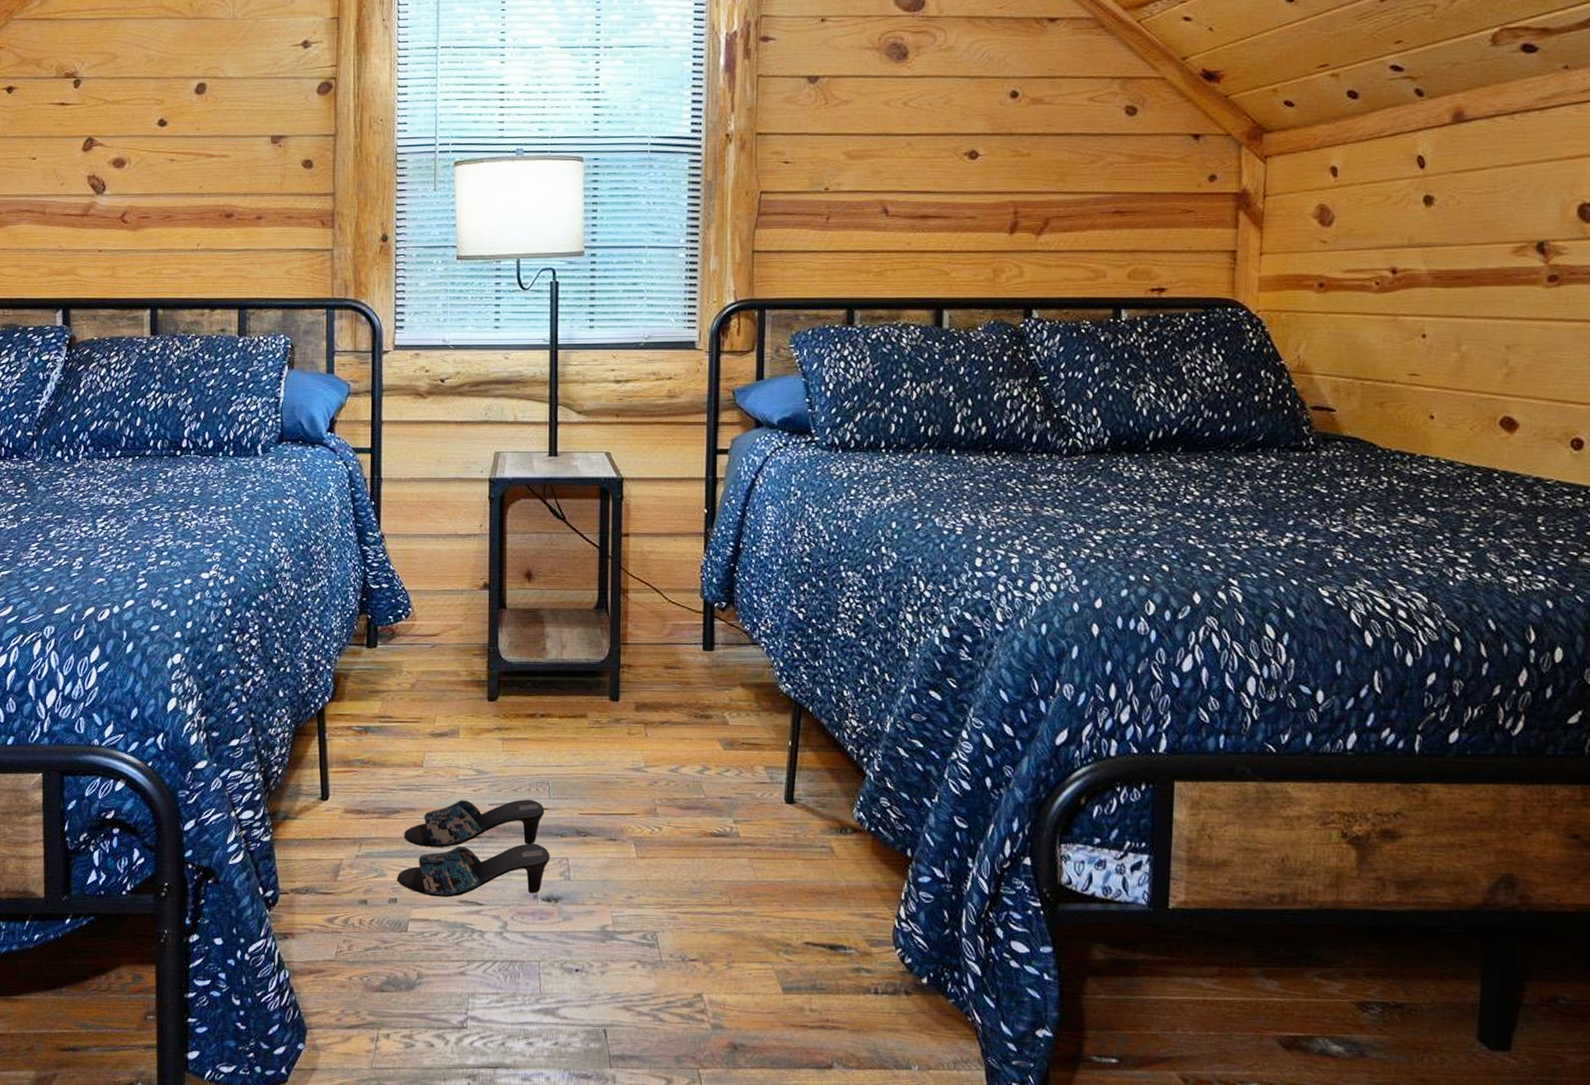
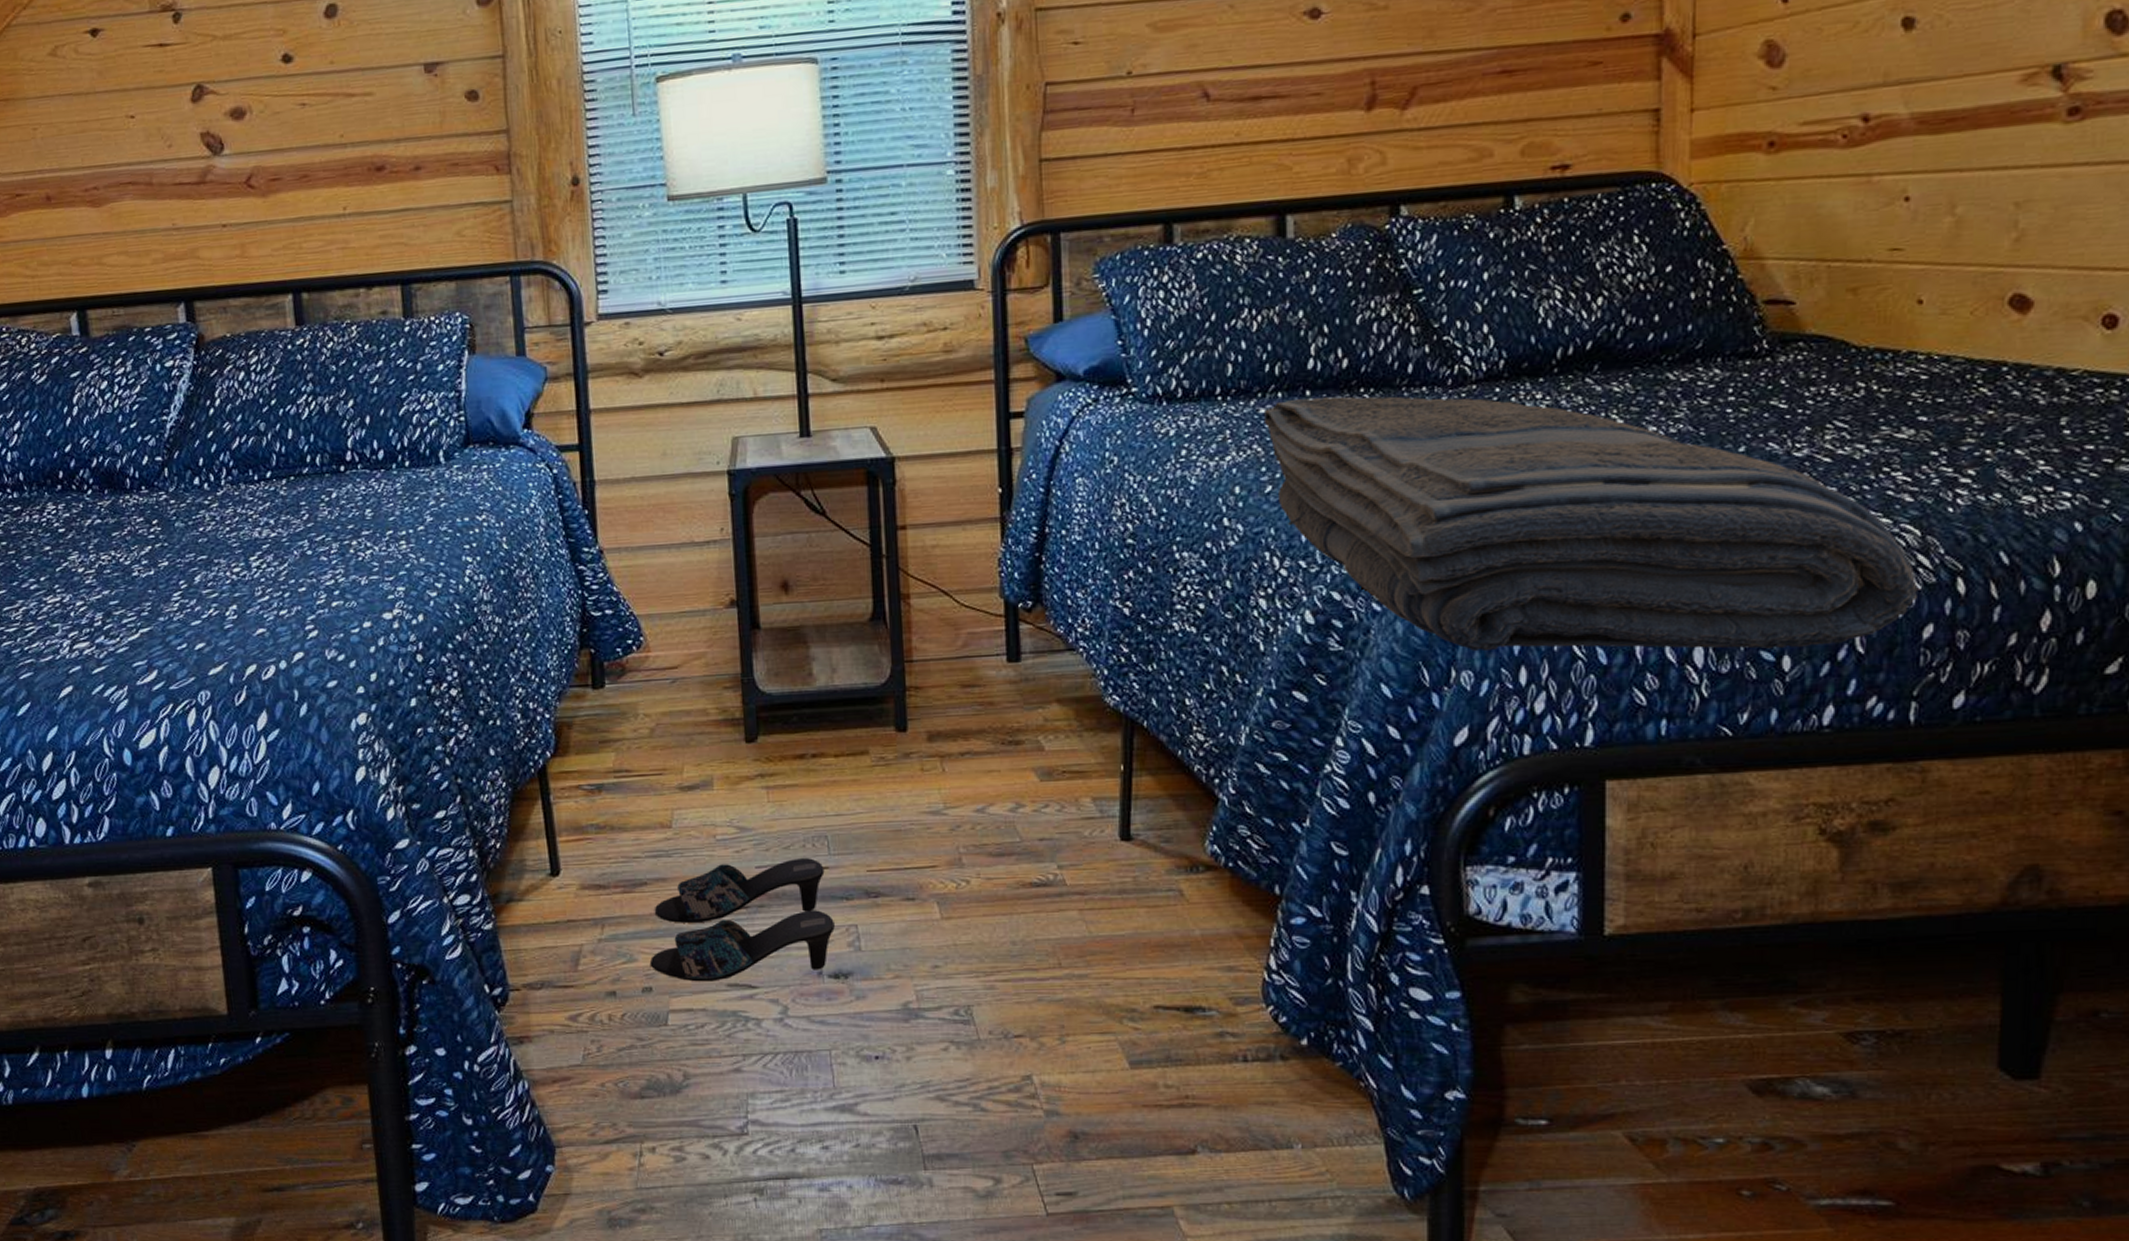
towel: none [917,455,1425,685] -> present [1263,396,1919,652]

